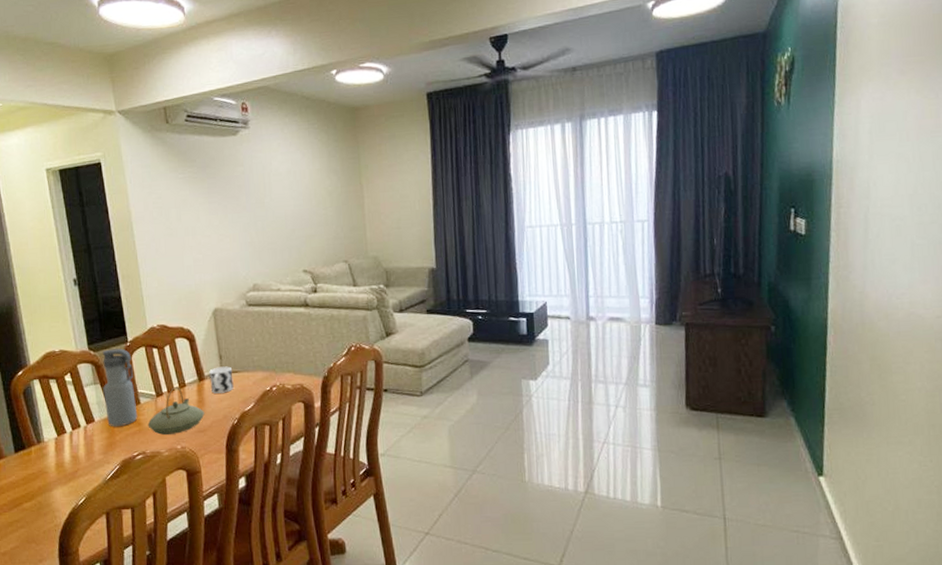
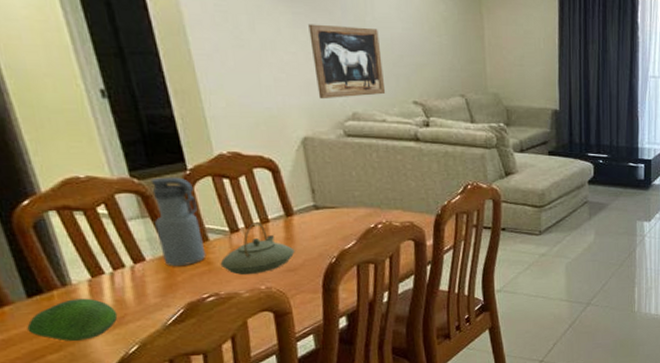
fruit: none [13,454,73,491] -> present [27,298,118,341]
cup: present [209,366,234,393] -> none [299,201,331,230]
wall art: none [220,208,281,274] -> present [308,24,386,100]

